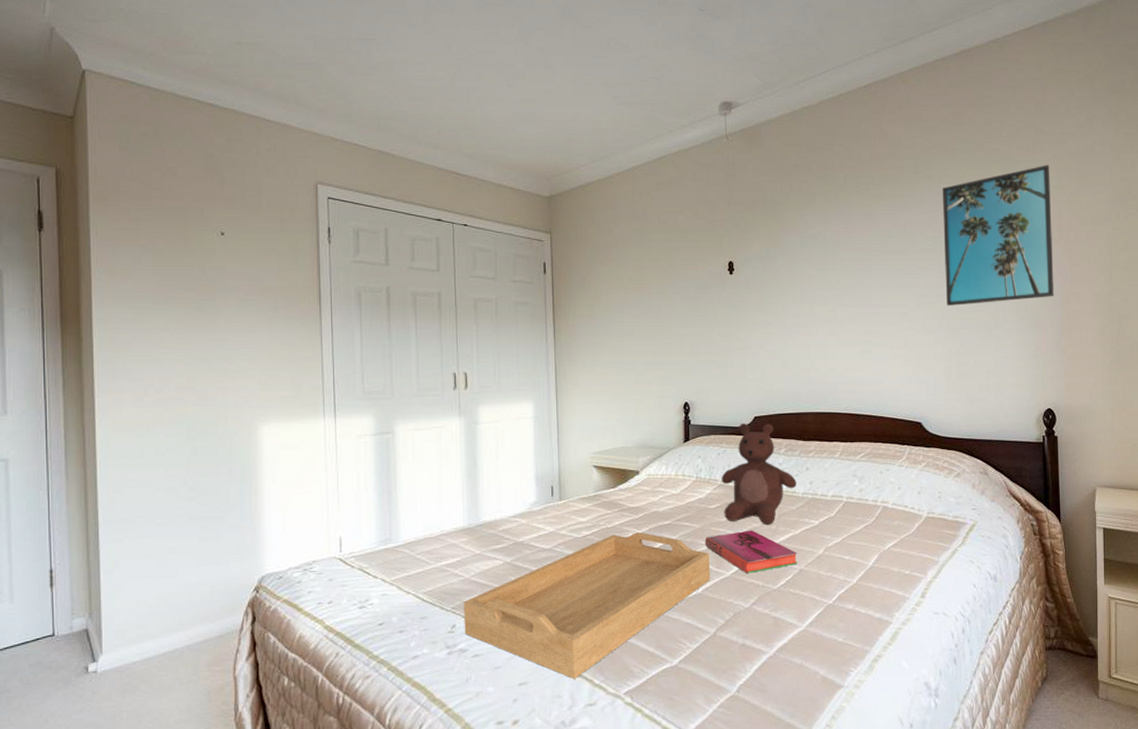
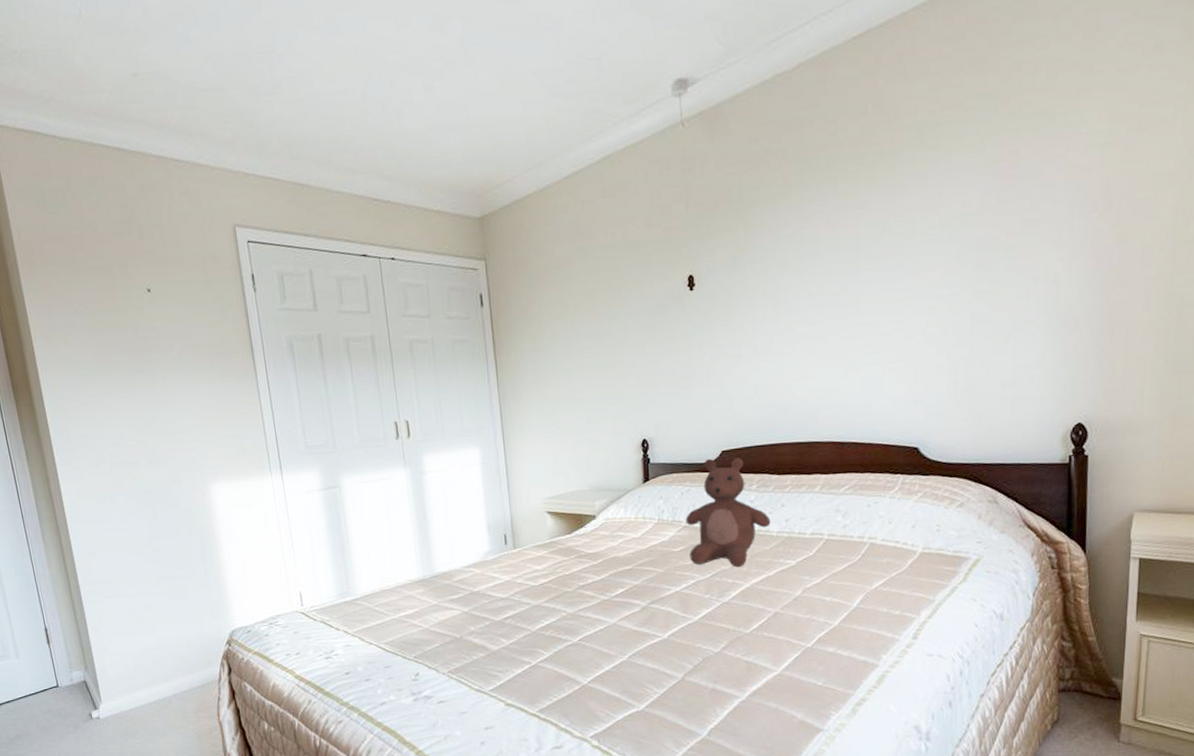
serving tray: present [464,532,710,679] -> none [425,578,676,724]
hardback book: present [705,530,798,574] -> none [669,572,772,619]
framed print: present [942,165,1054,306] -> none [952,115,1099,308]

